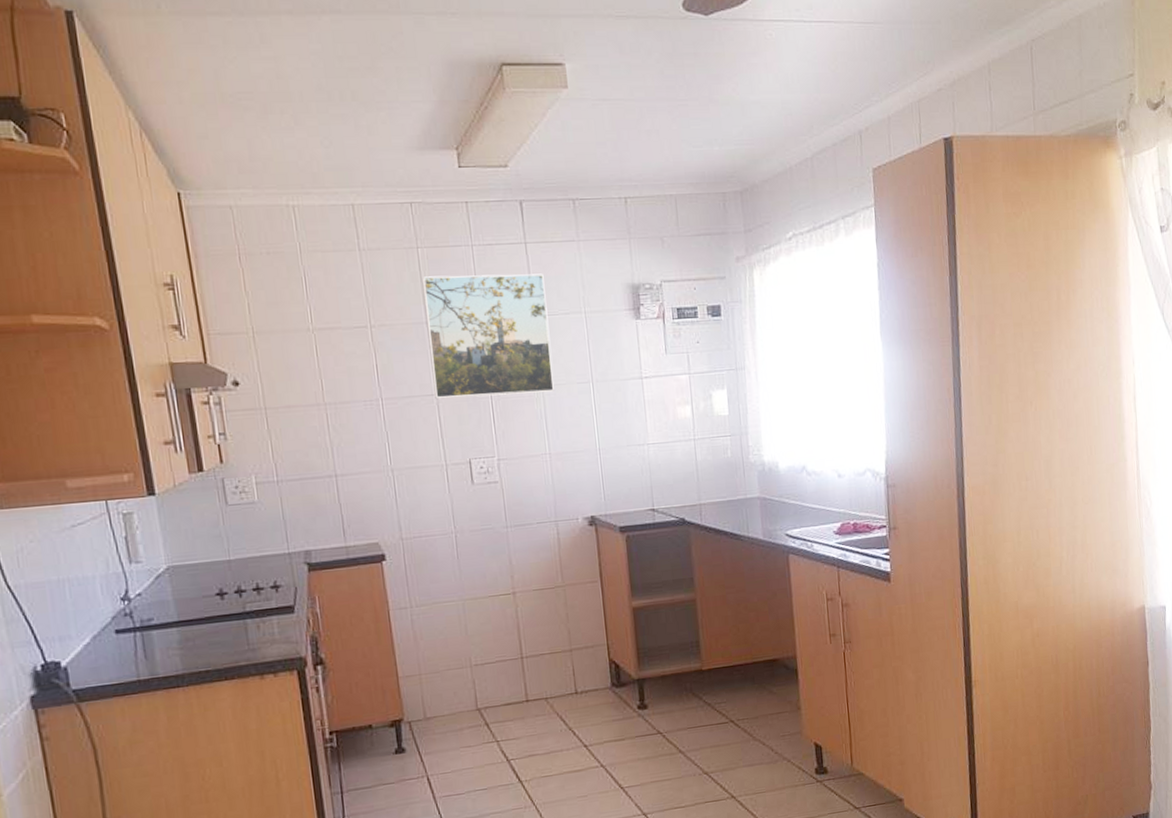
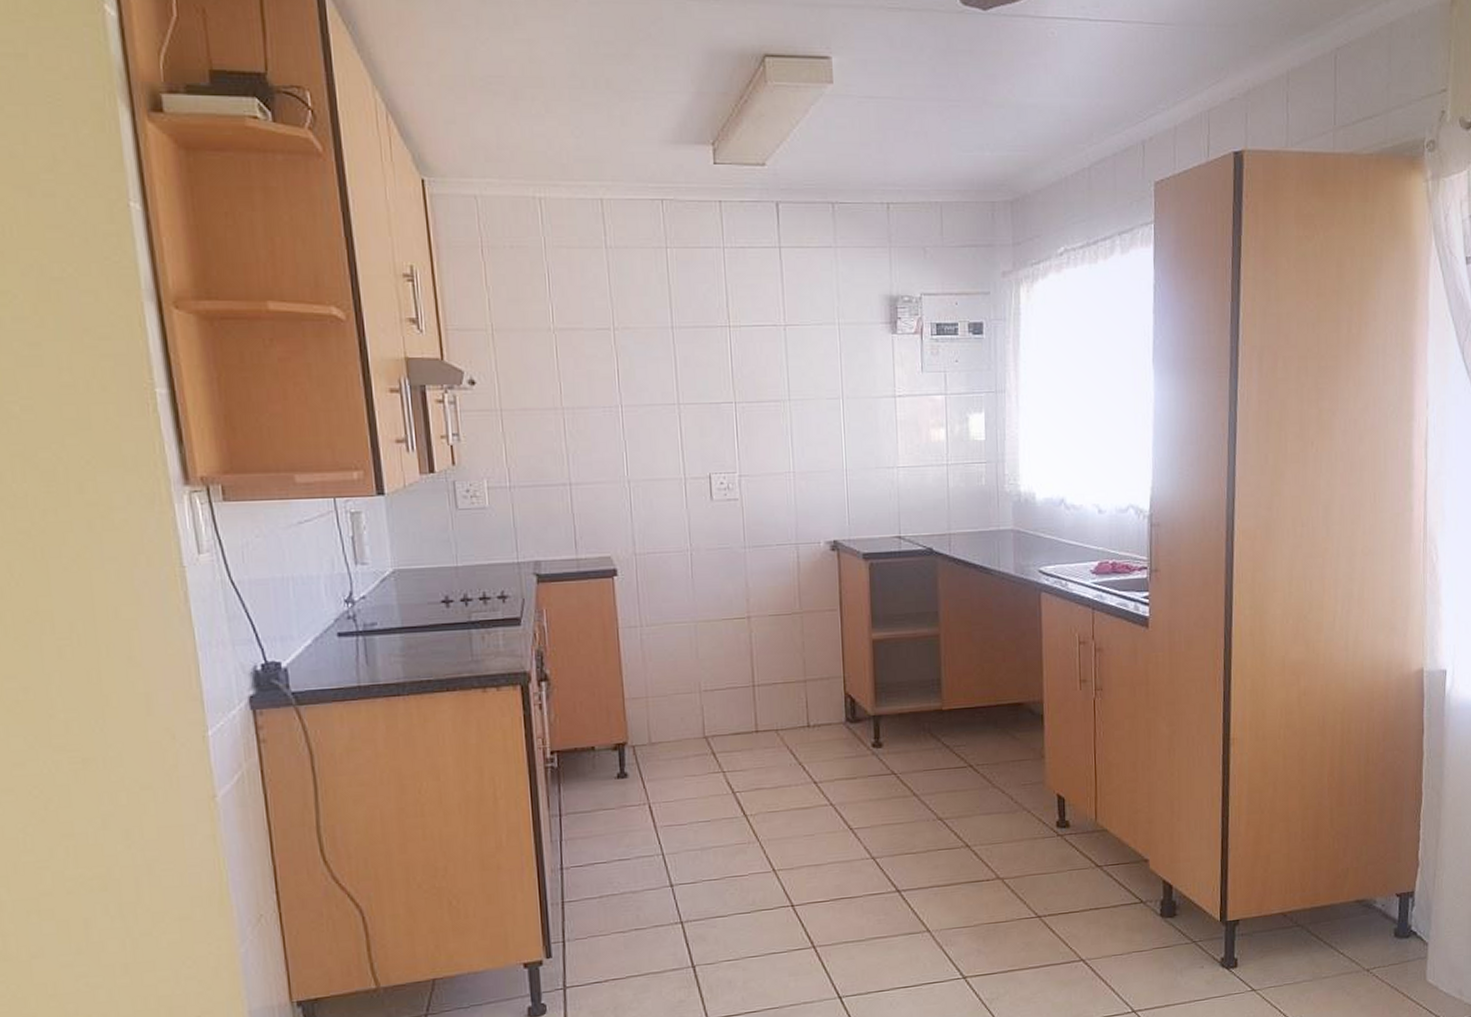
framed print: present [422,273,554,398] -> none [669,278,802,409]

